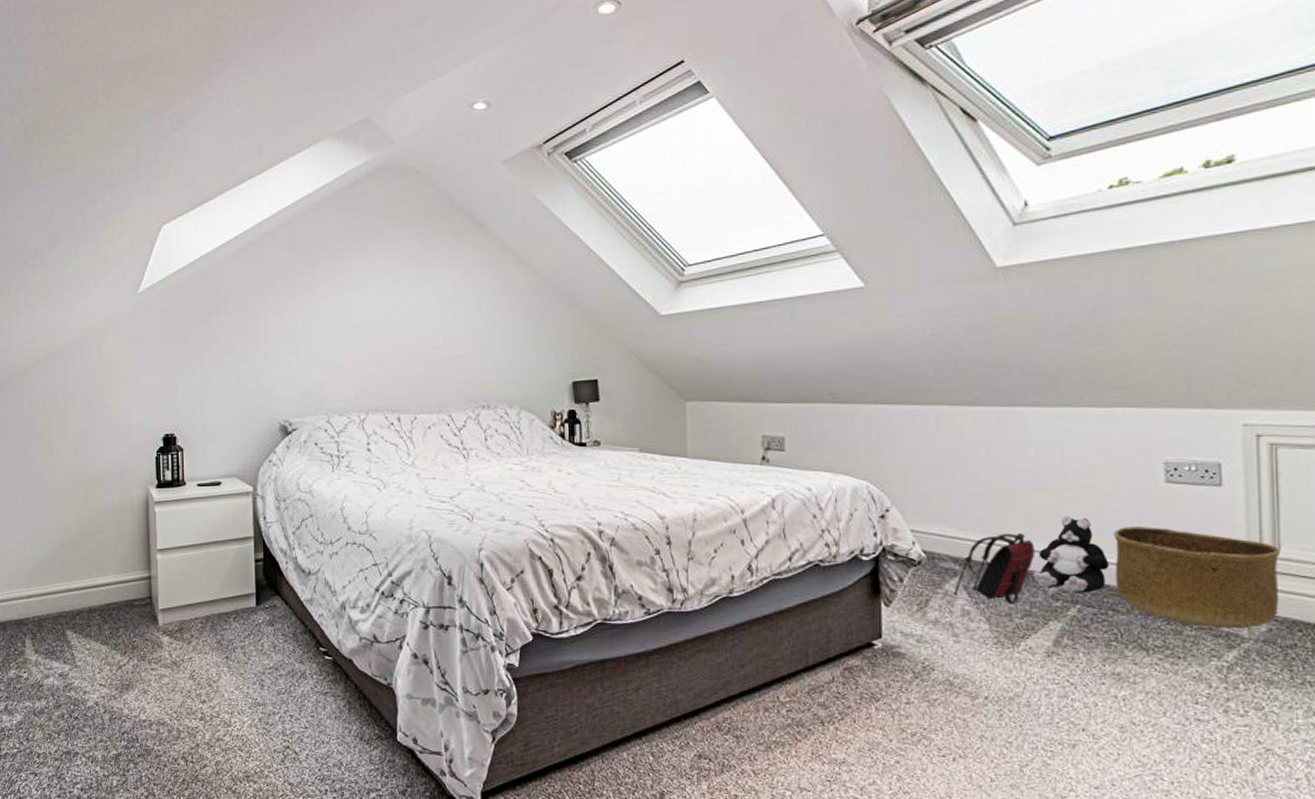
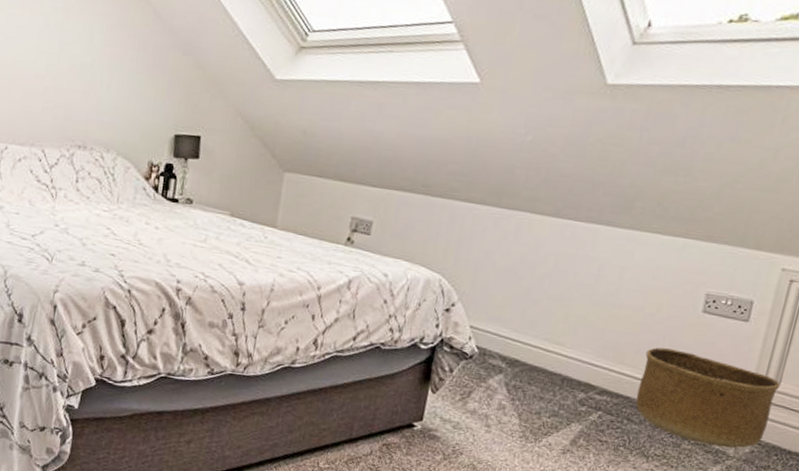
backpack: present [953,533,1035,603] -> none [495,339,576,403]
plush toy: present [1033,516,1110,593] -> none [567,331,636,402]

